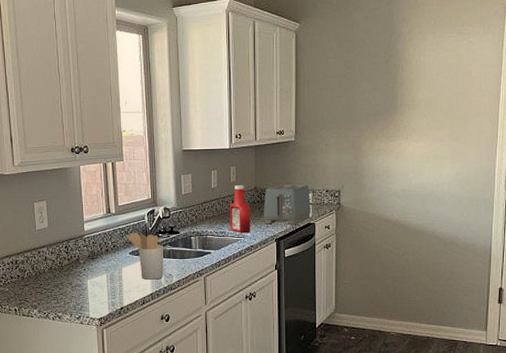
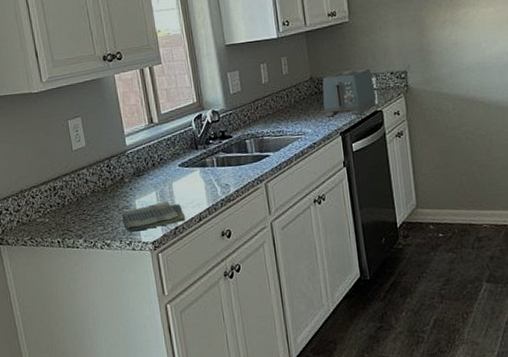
dish towel: none [74,283,130,308] -> present [121,200,185,232]
utensil holder: present [125,232,163,280] -> none [172,141,219,193]
ketchup bottle: present [230,185,251,232] -> none [285,76,311,130]

